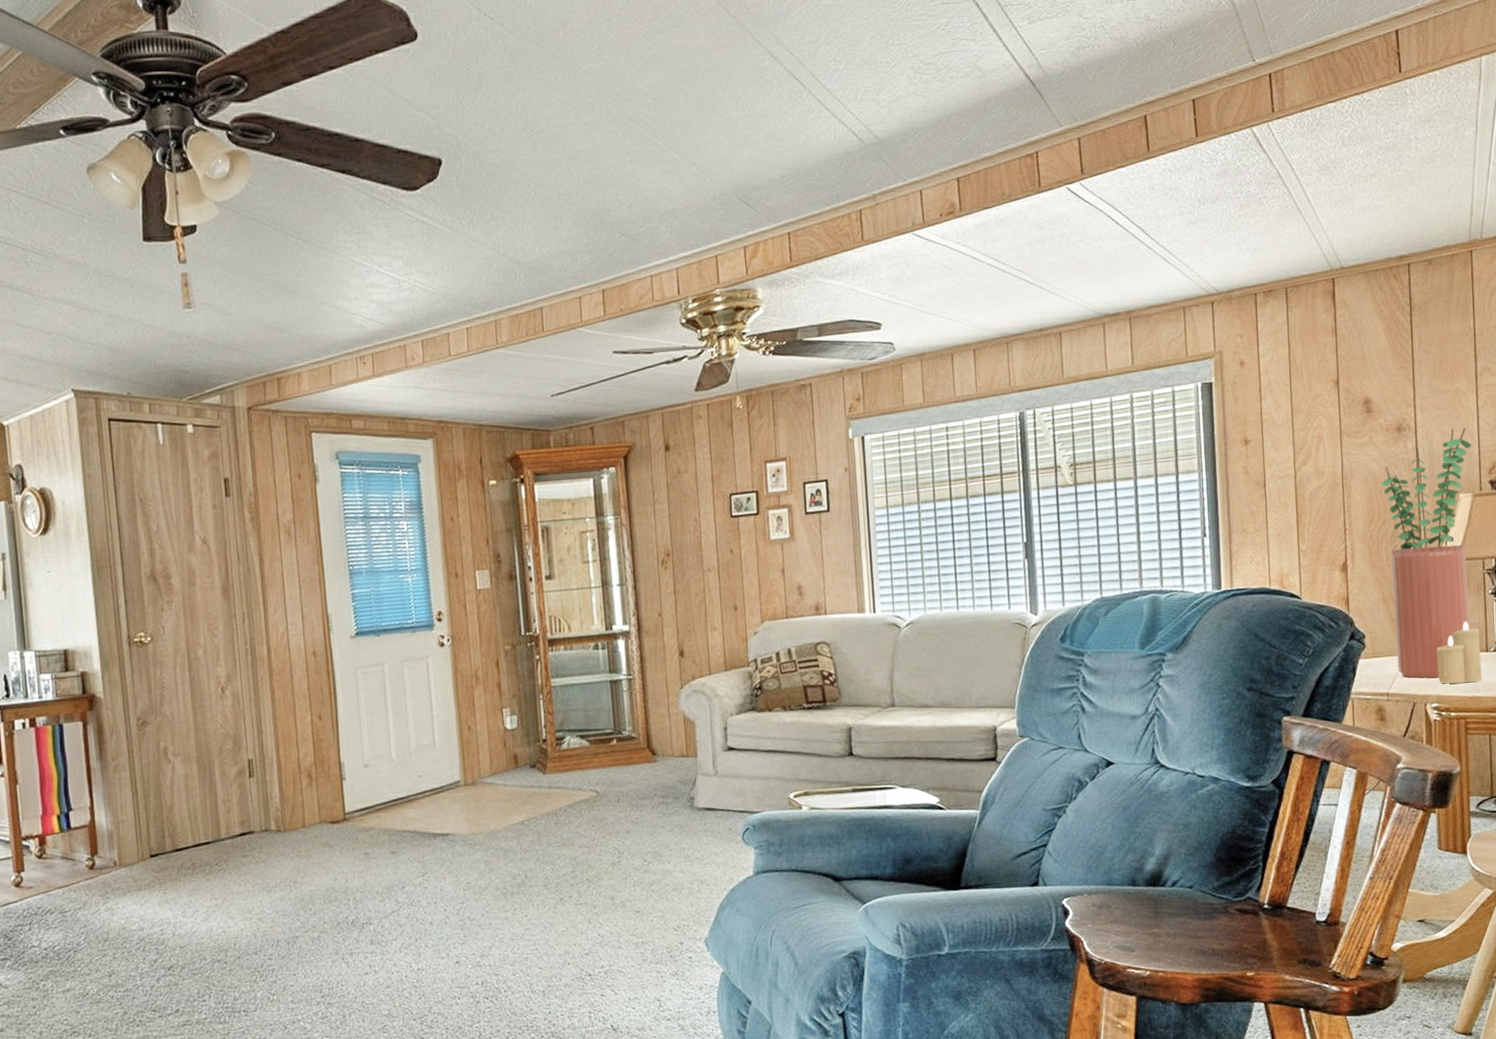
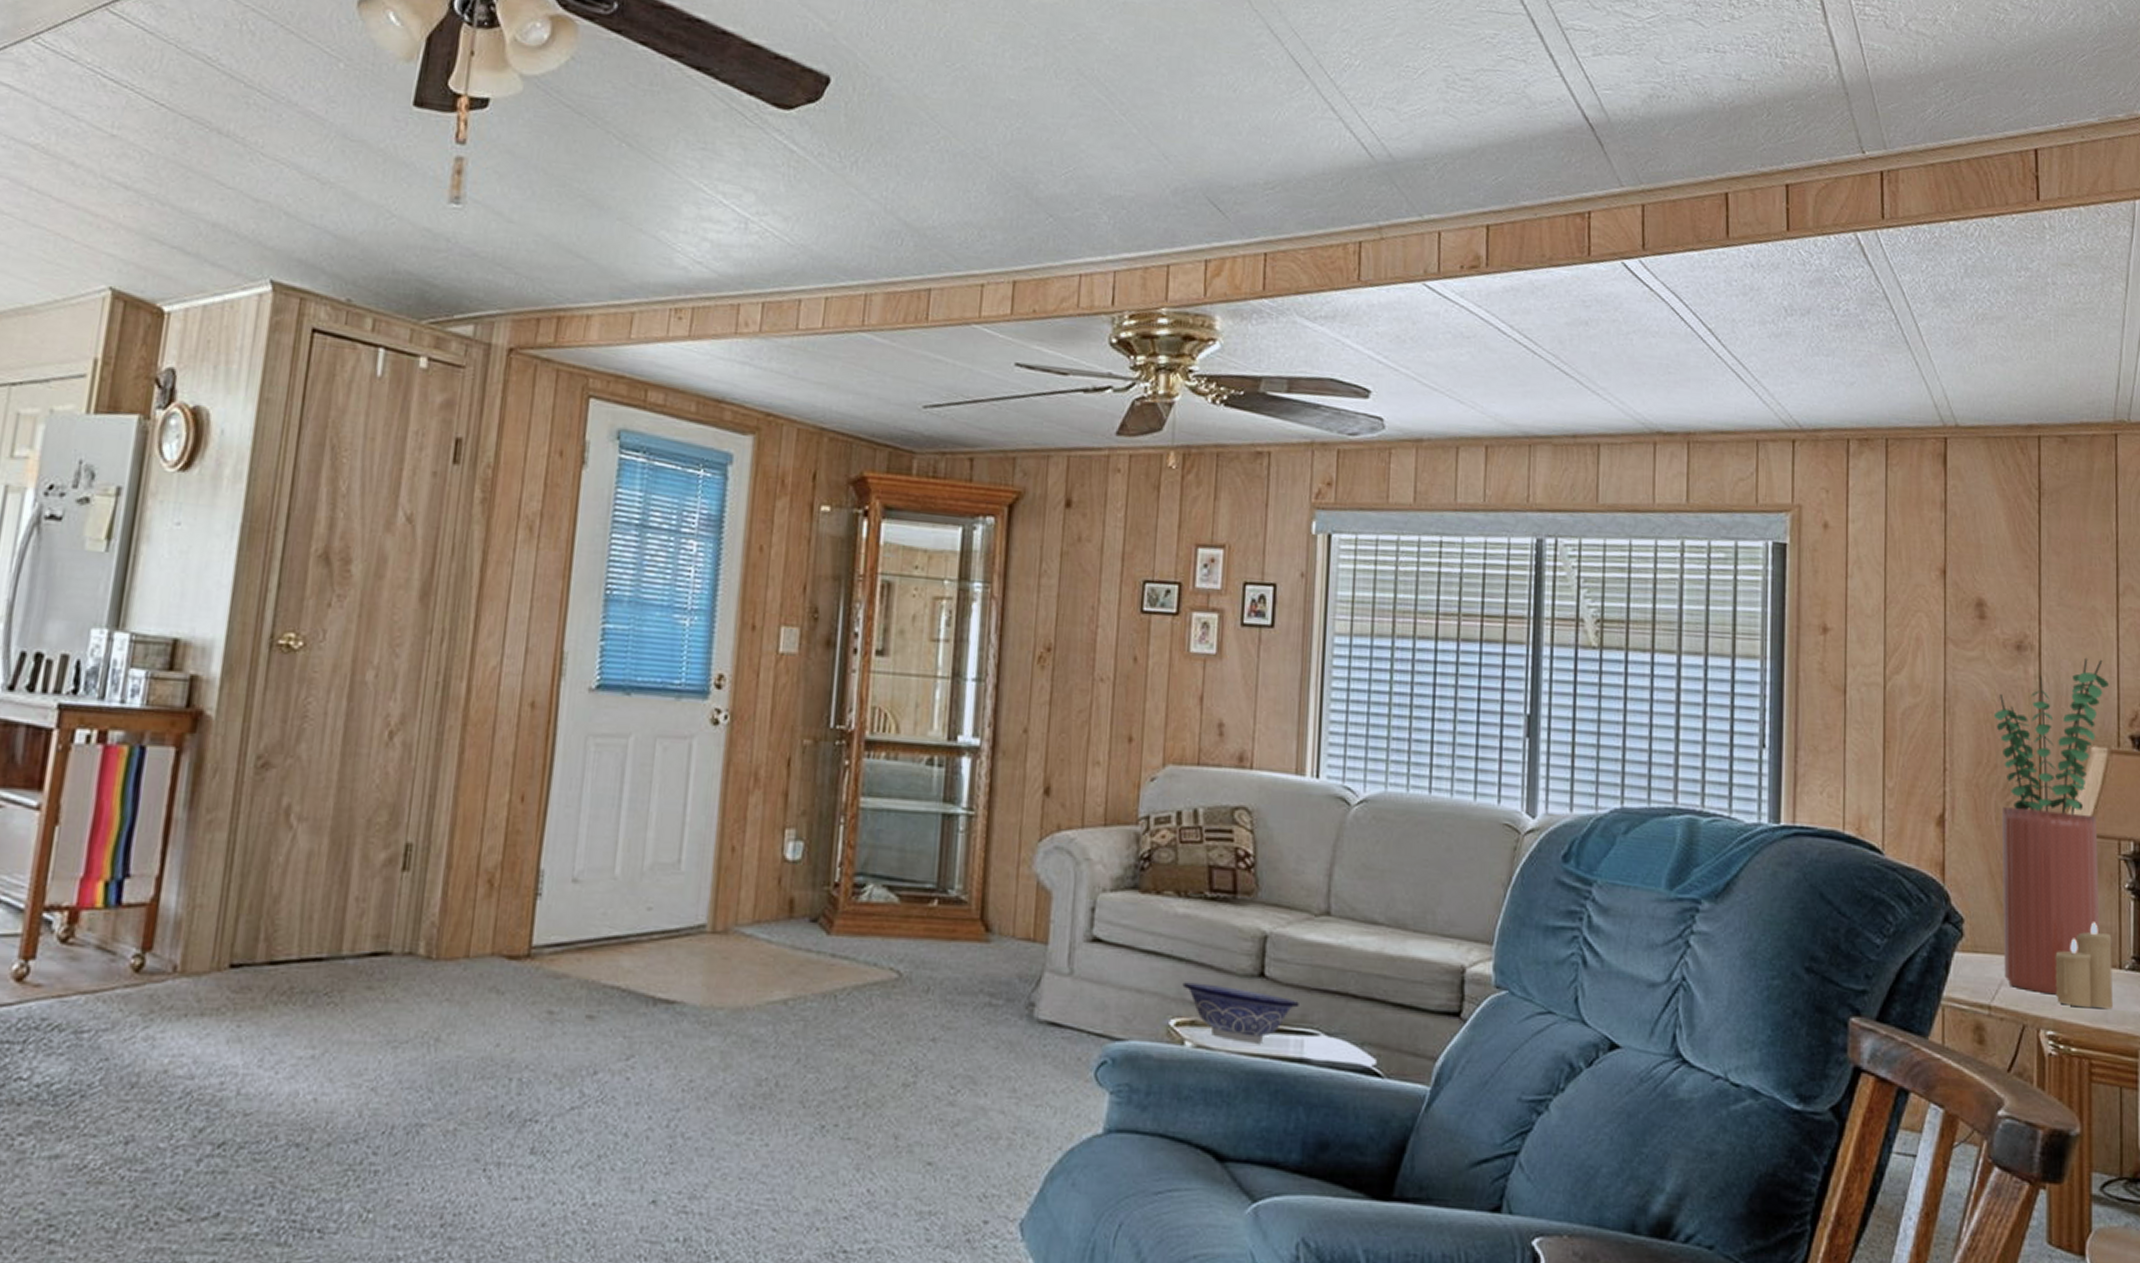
decorative bowl: none [795,765,880,801] -> present [1182,982,1299,1044]

